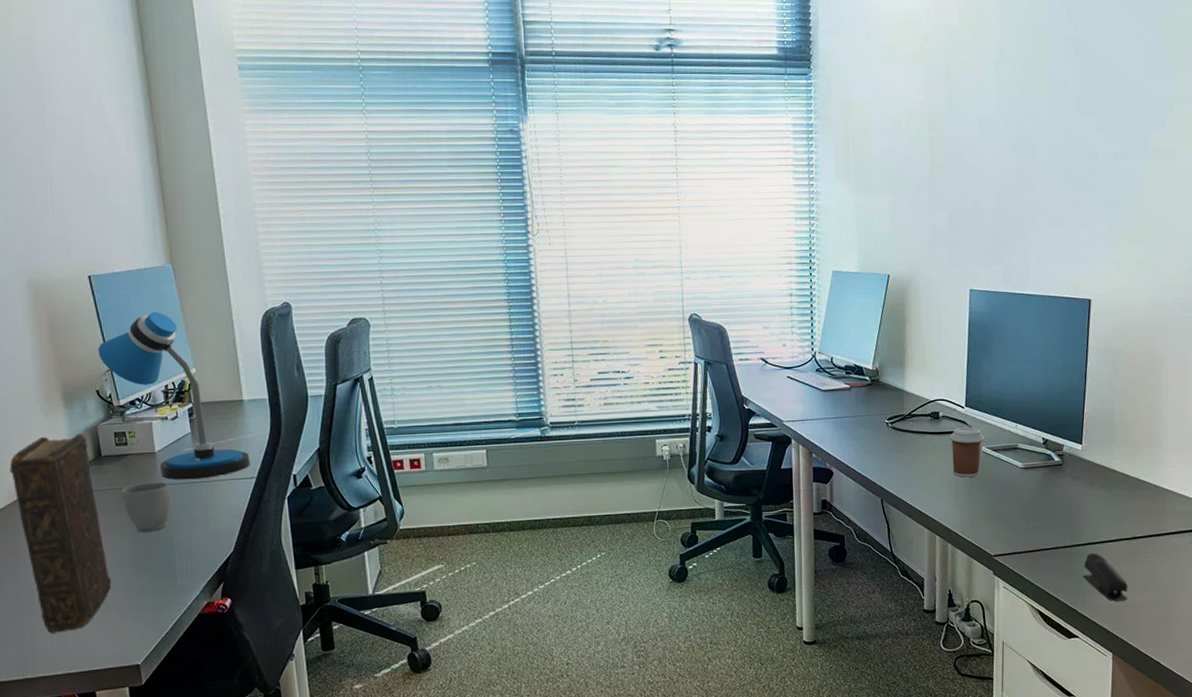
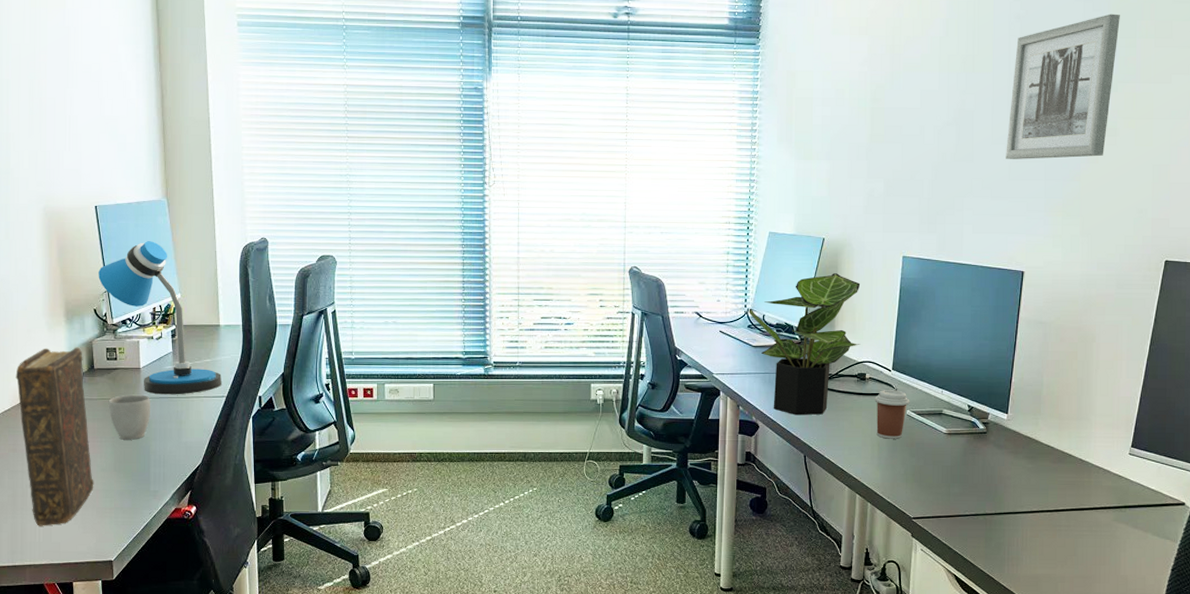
potted plant: none [816,310,932,459] -> present [749,273,861,416]
wall art: none [1067,33,1173,186] -> present [1006,13,1120,159]
stapler: present [1083,552,1128,601] -> none [1002,522,1048,573]

